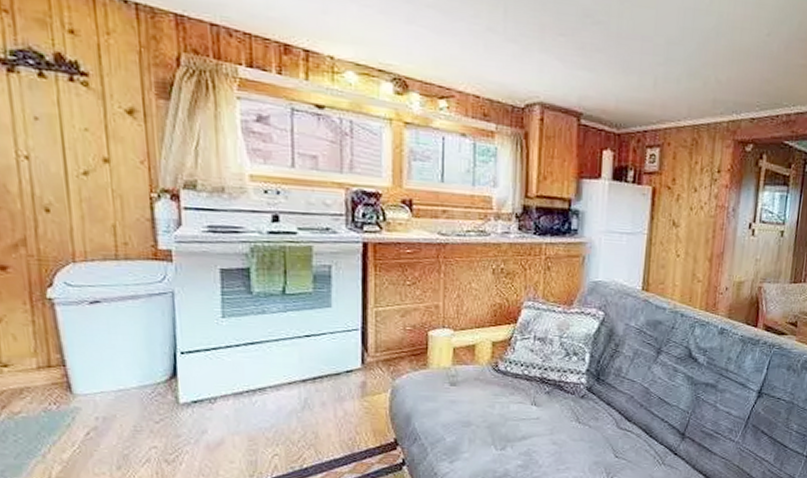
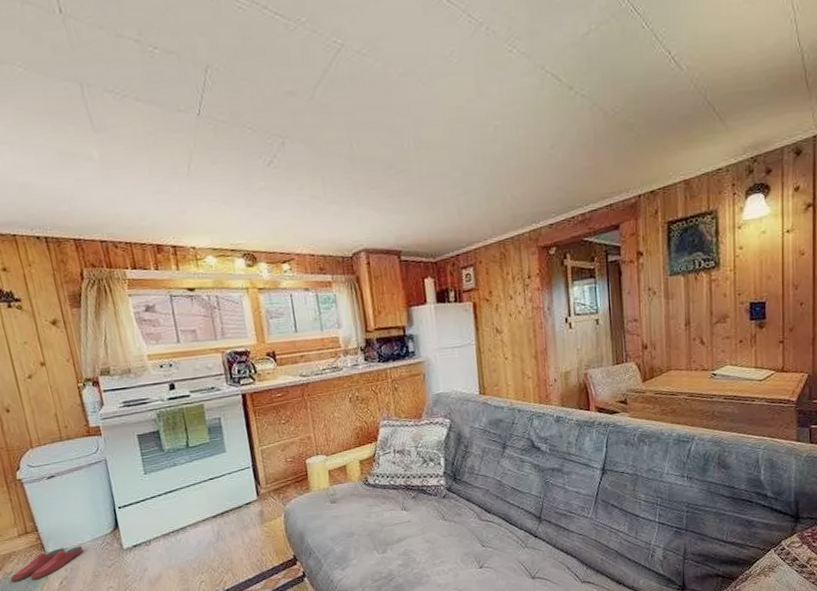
slippers: none [17,391,125,427] -> present [10,546,84,583]

